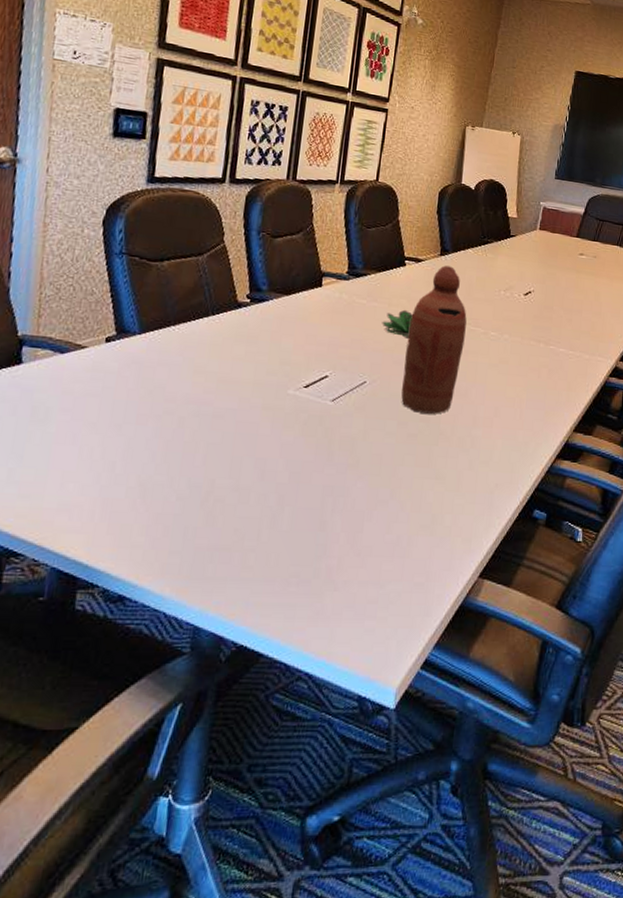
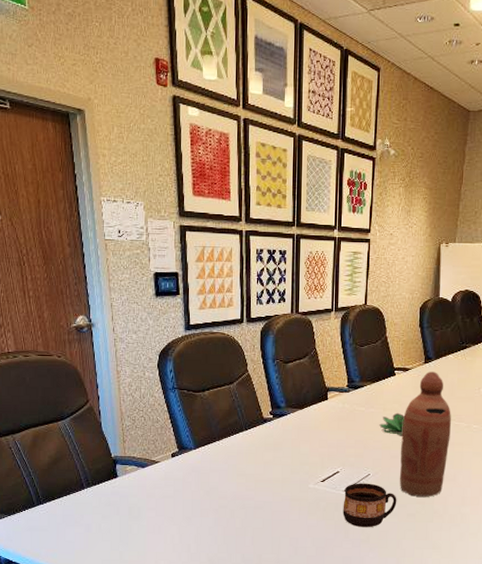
cup: none [327,391,397,450] -> present [343,483,397,528]

